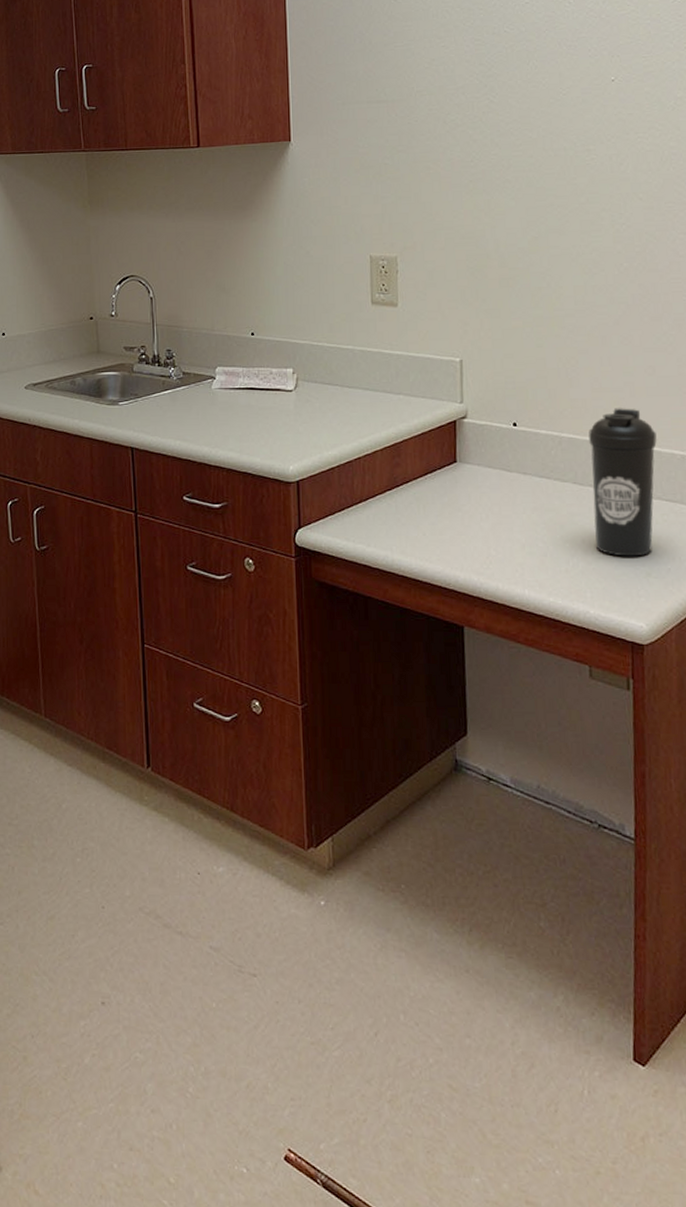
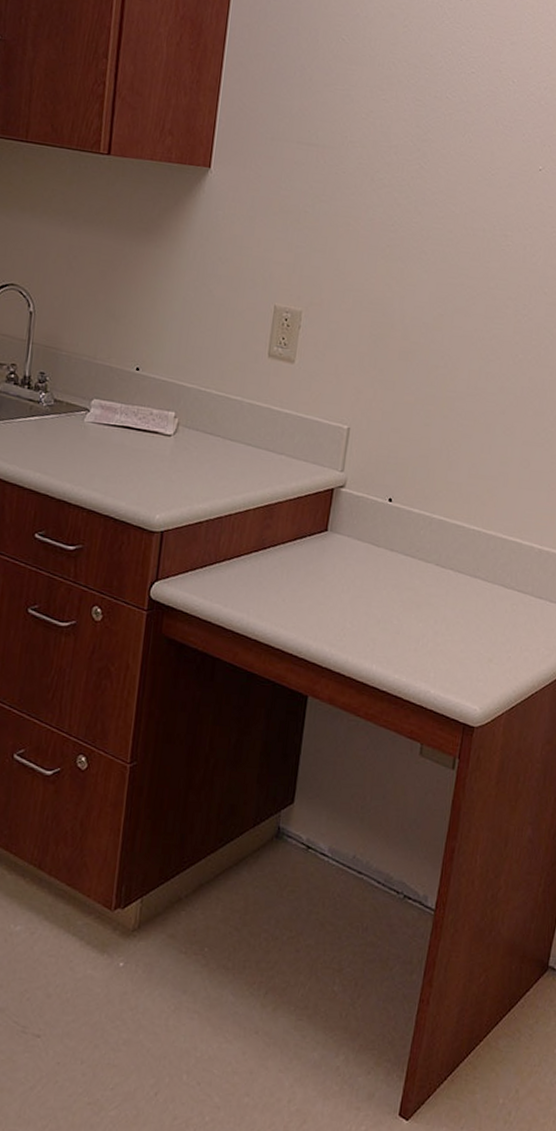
water bottle: present [588,408,657,557] -> none [447,496,520,643]

